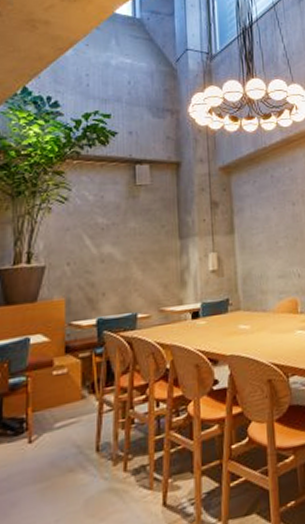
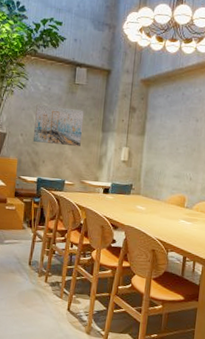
wall art: none [85,216,154,270] -> present [32,104,85,146]

